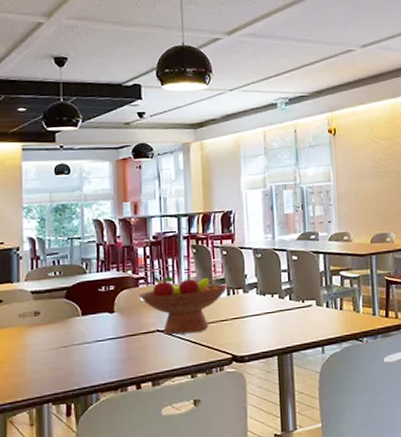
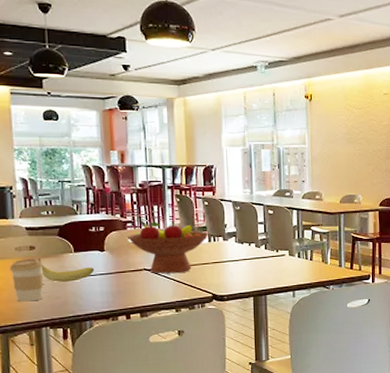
coffee cup: none [11,324,48,376] -> present [9,258,43,302]
banana: none [42,324,102,351] -> present [37,258,94,282]

